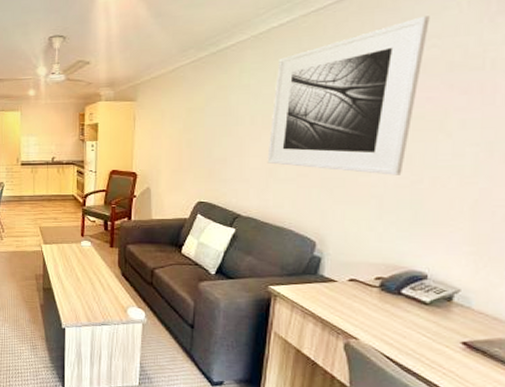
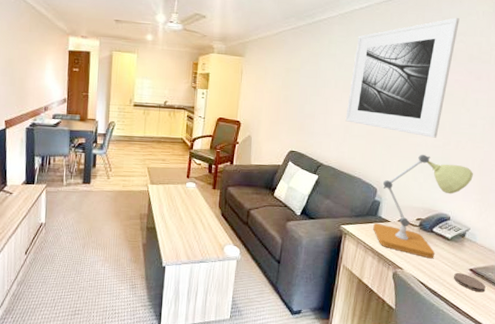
desk lamp: none [313,198,462,328] -> present [373,155,473,259]
coaster: none [436,345,490,373] -> present [453,272,486,293]

